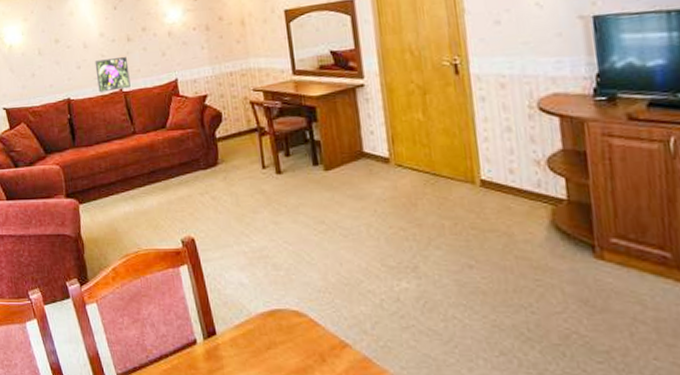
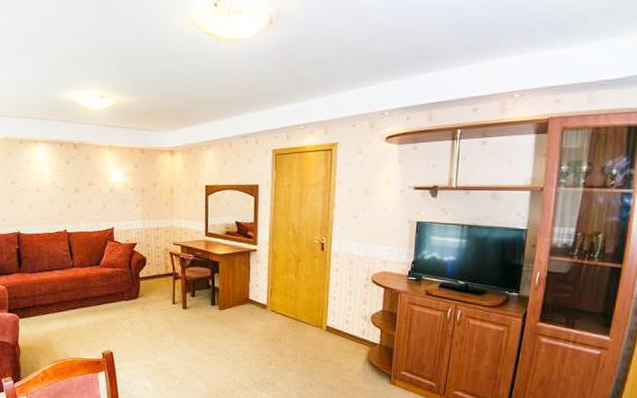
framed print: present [95,56,131,93] -> none [45,203,74,231]

